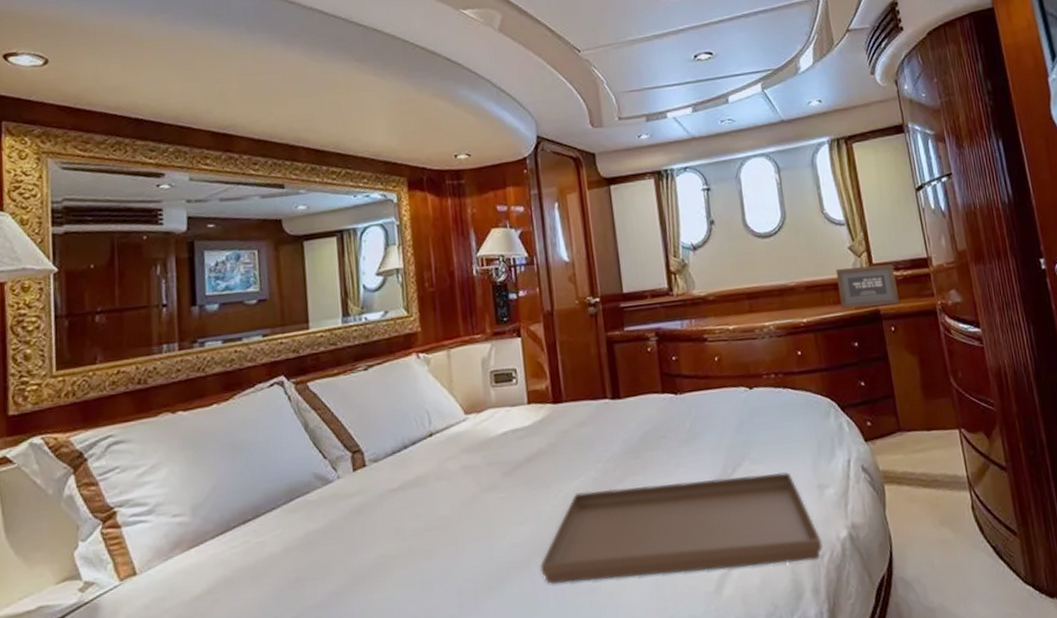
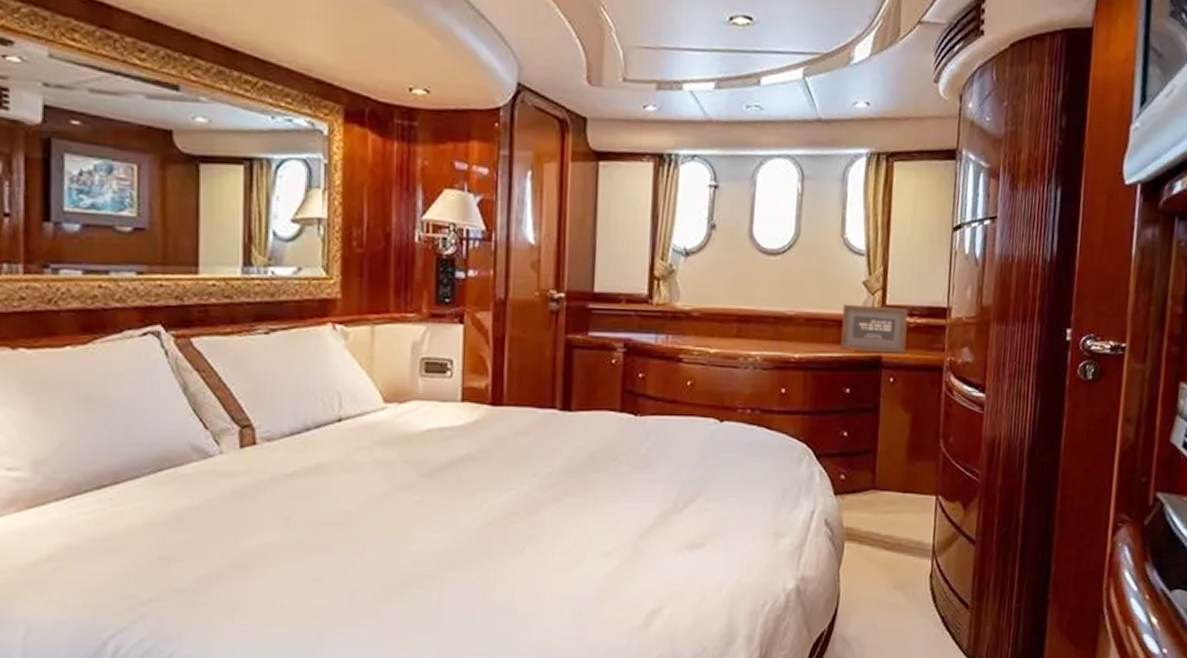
serving tray: present [540,472,823,583] -> none [451,505,766,609]

